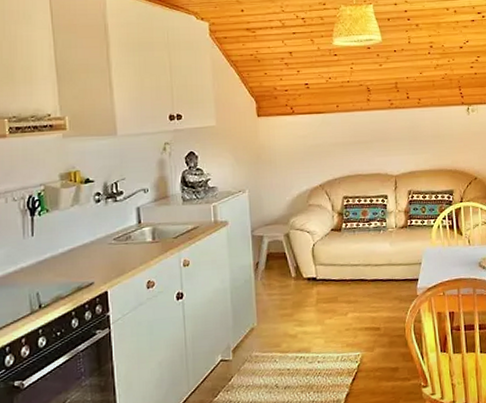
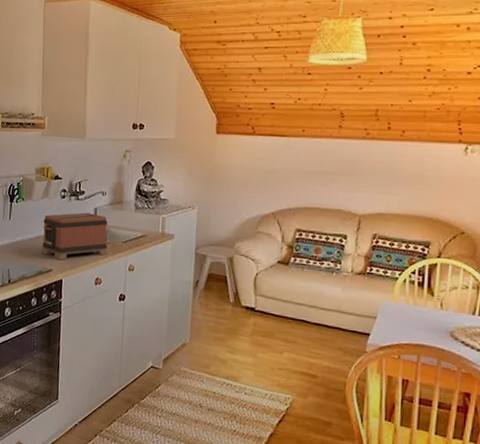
toaster: none [76,213,159,271] -> present [40,212,109,260]

